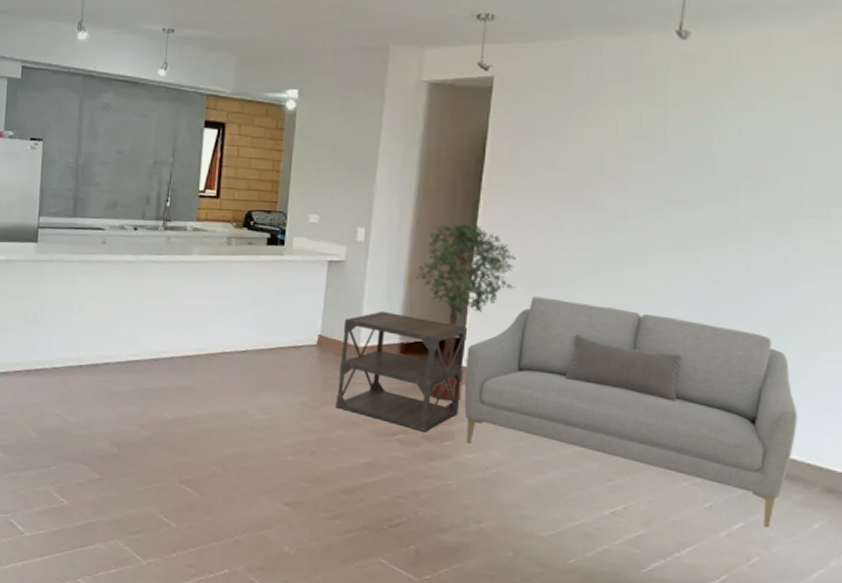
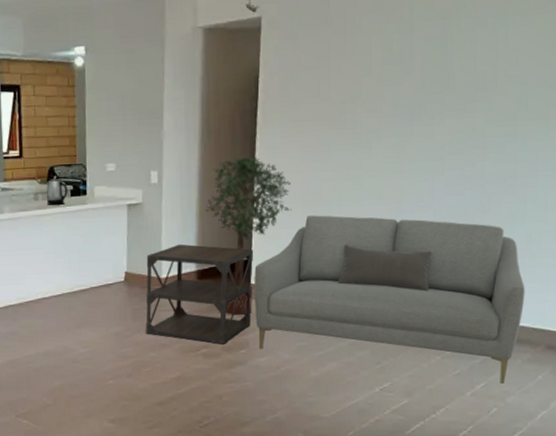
kettle: none [239,224,265,254] -> present [46,179,68,206]

